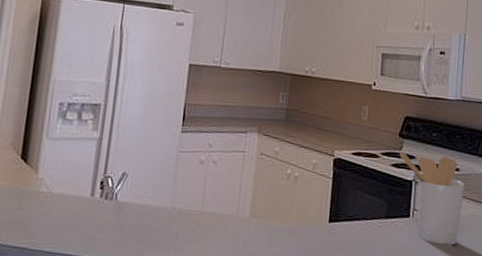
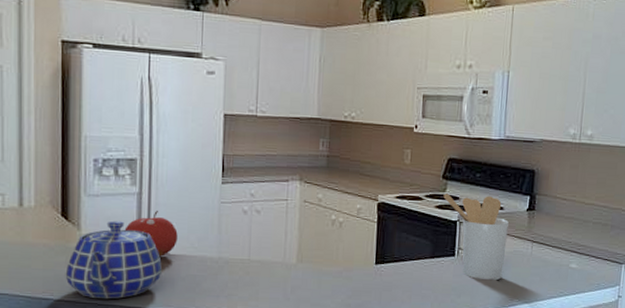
teapot: none [16,165,115,247] -> present [65,221,162,299]
fruit: none [81,157,134,205] -> present [124,211,178,257]

